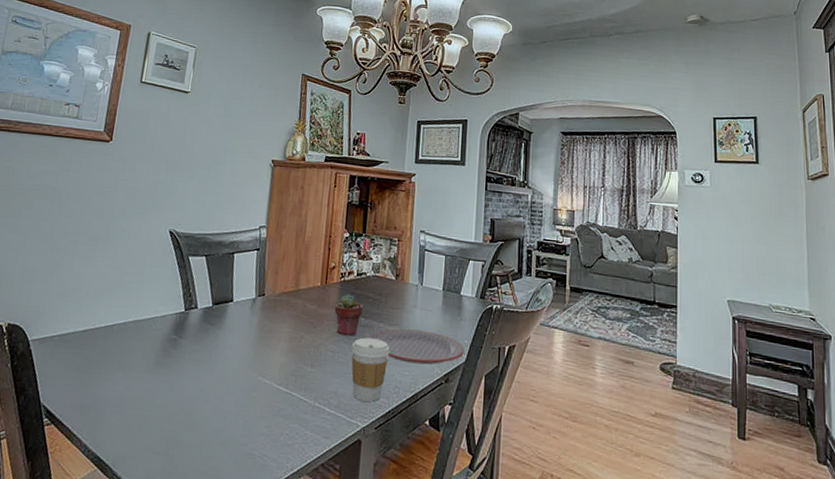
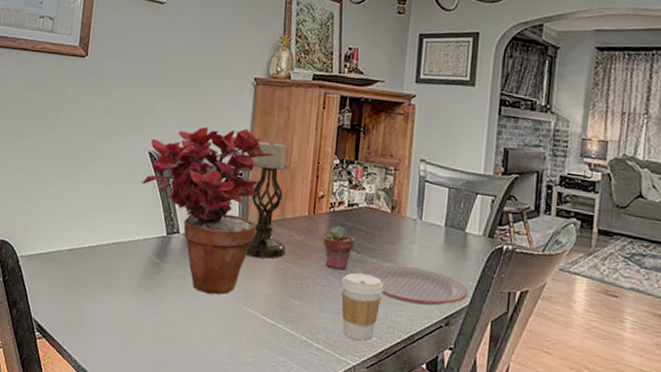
potted plant: none [161,205,291,367] -> present [141,126,276,295]
candle holder: none [262,216,305,329] -> present [246,139,291,259]

